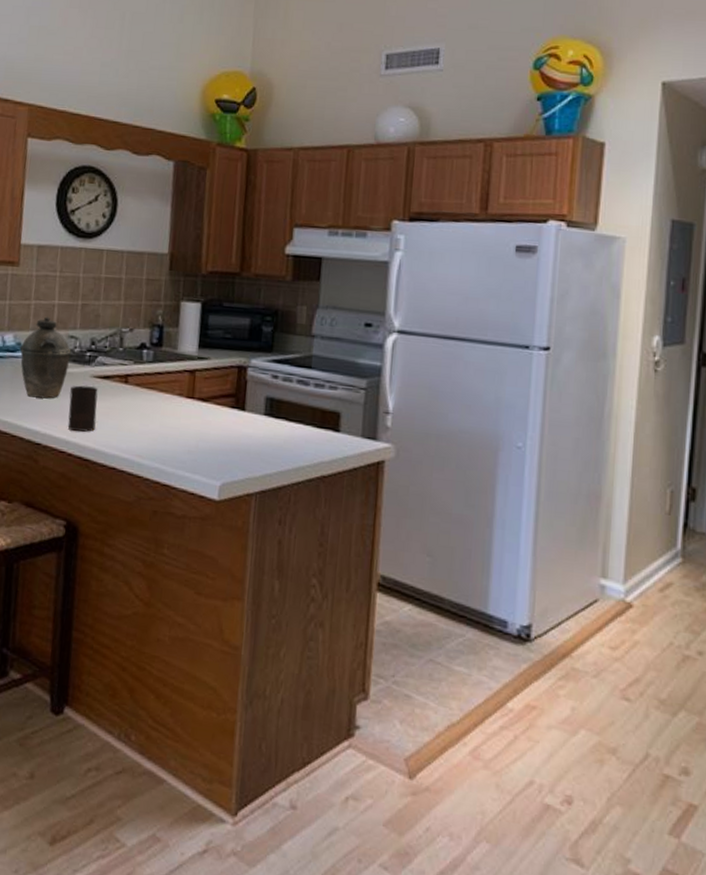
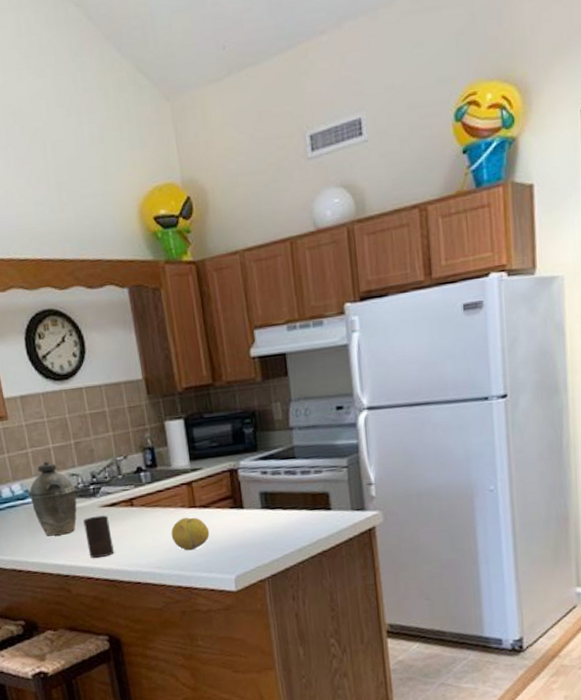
fruit: none [160,407,203,445] -> present [171,517,210,551]

